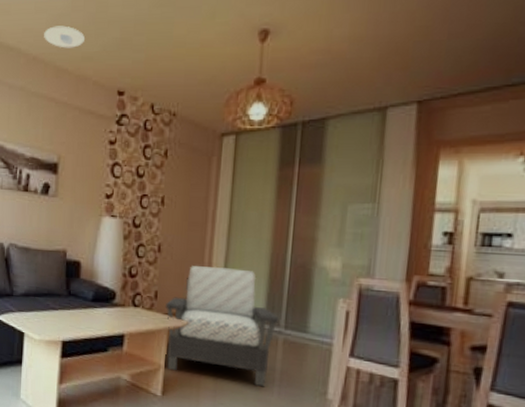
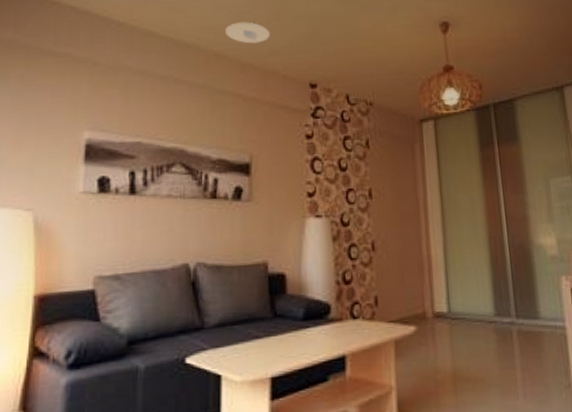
armchair: present [164,266,278,387] -> none [387,258,509,392]

